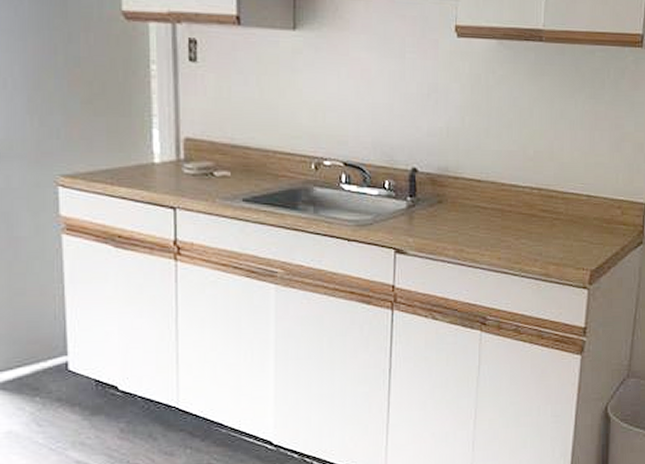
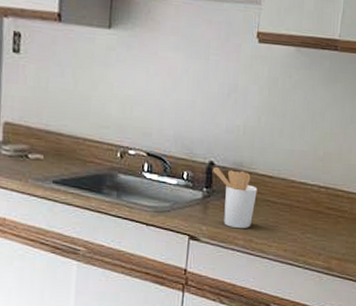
utensil holder: none [415,173,466,239] -> present [212,166,258,229]

